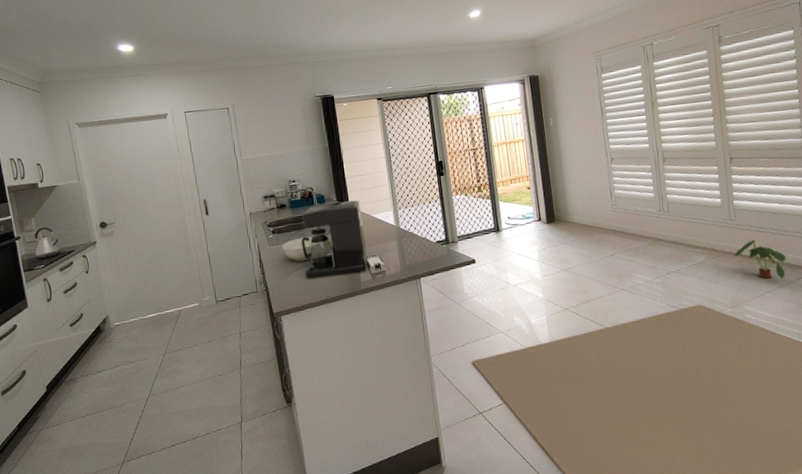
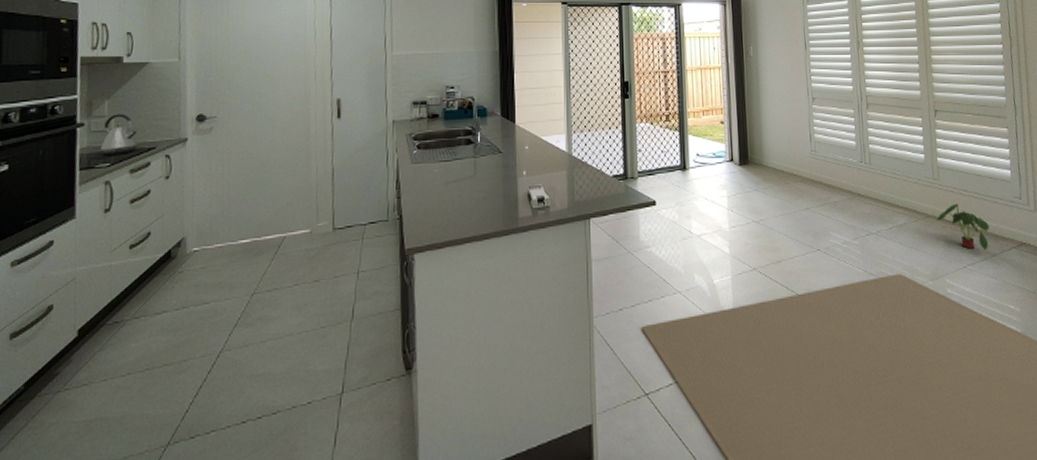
bowl: present [281,236,313,262] -> none [426,155,467,187]
coffee maker: present [301,200,368,279] -> none [451,117,529,209]

